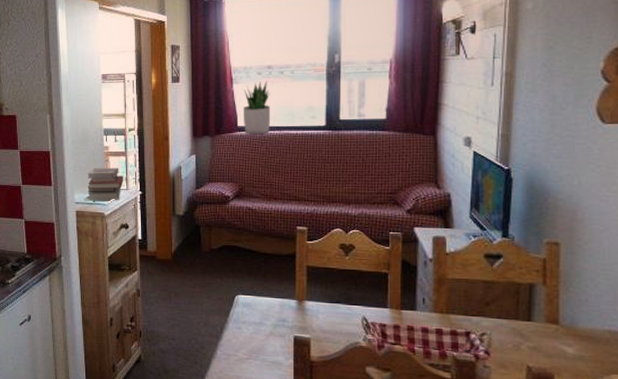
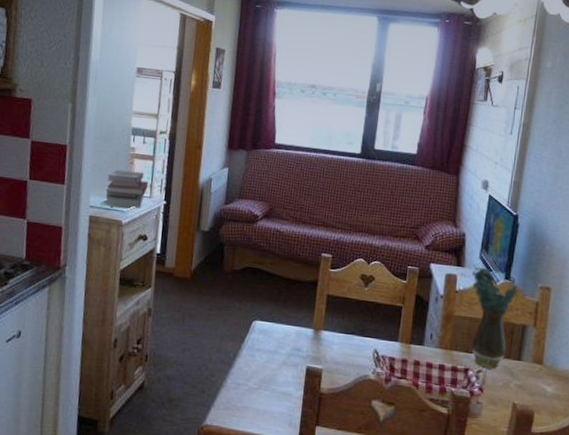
planter: present [244,80,271,134] -> none [281,99,312,155]
vase: none [462,224,519,331] -> present [470,263,518,369]

